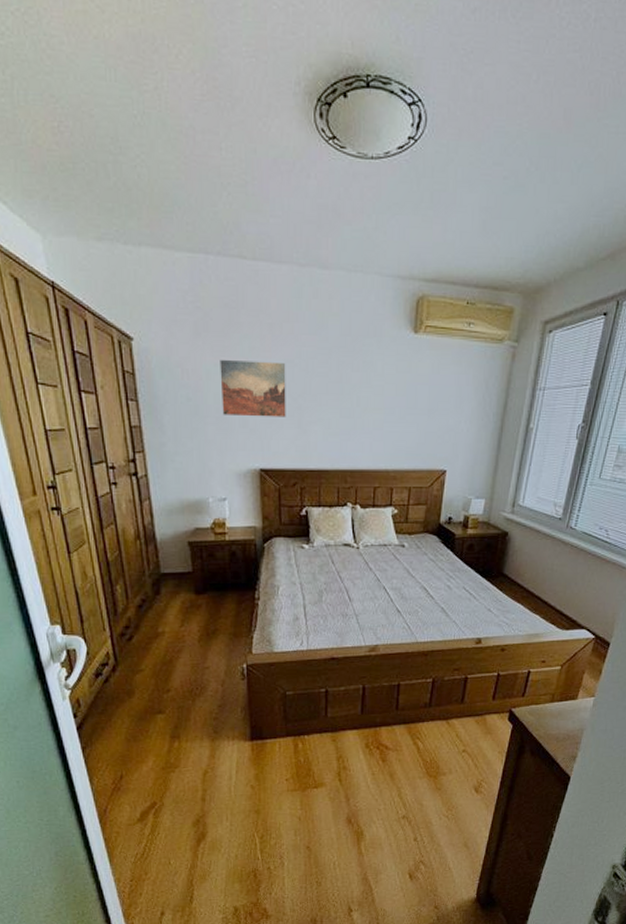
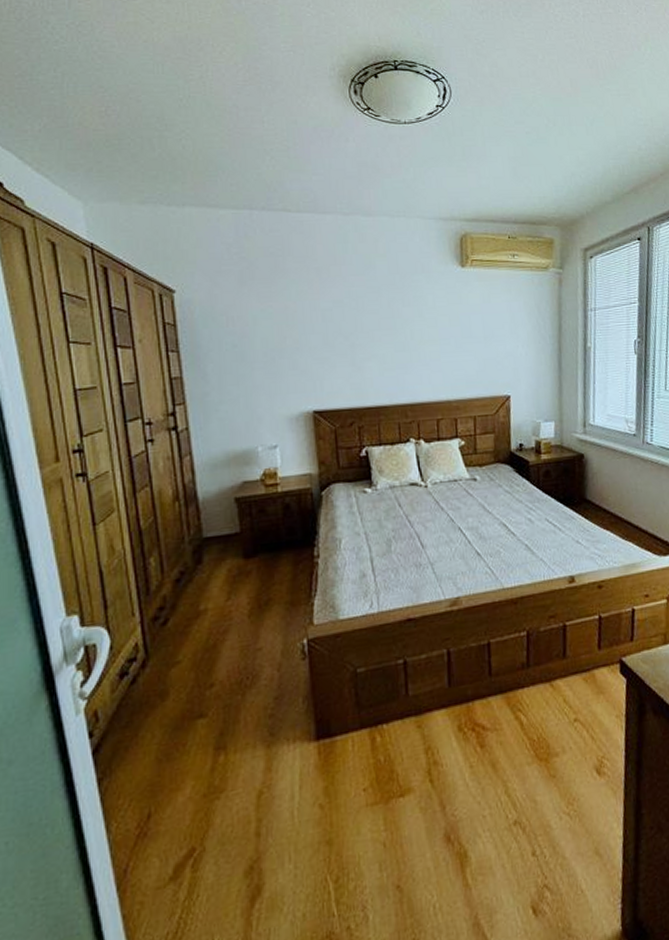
wall art: present [220,359,286,417] -> none [266,303,339,359]

